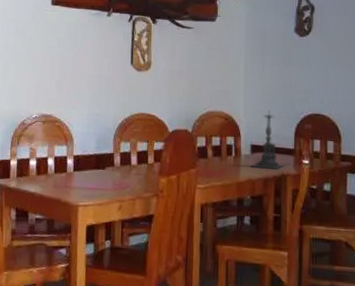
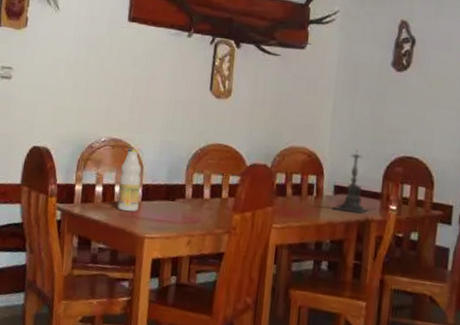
bottle: none [51,123,72,183] -> present [117,148,142,212]

